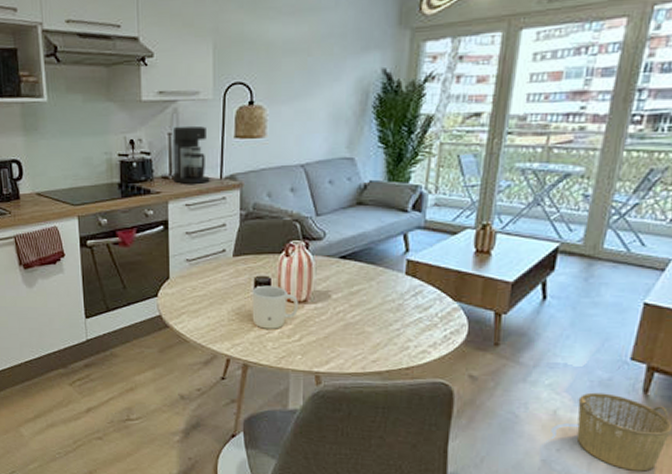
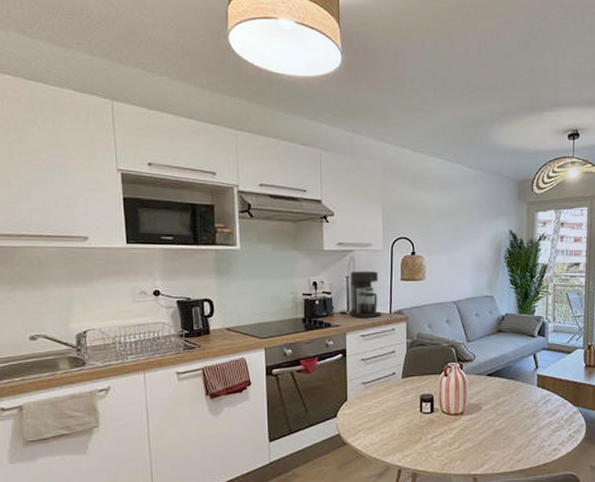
mug: present [252,285,299,329] -> none [418,401,457,440]

